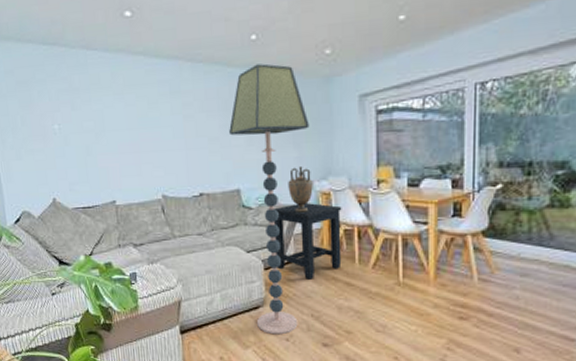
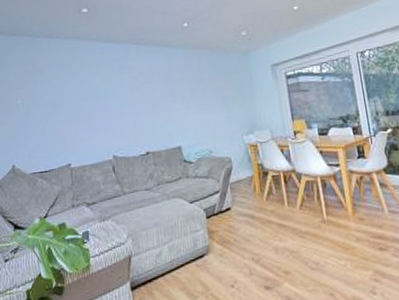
floor lamp: present [229,63,310,335] -> none [169,44,241,283]
side table: present [274,203,342,281] -> none [211,154,273,226]
decorative urn: present [288,165,313,213] -> none [221,123,243,164]

